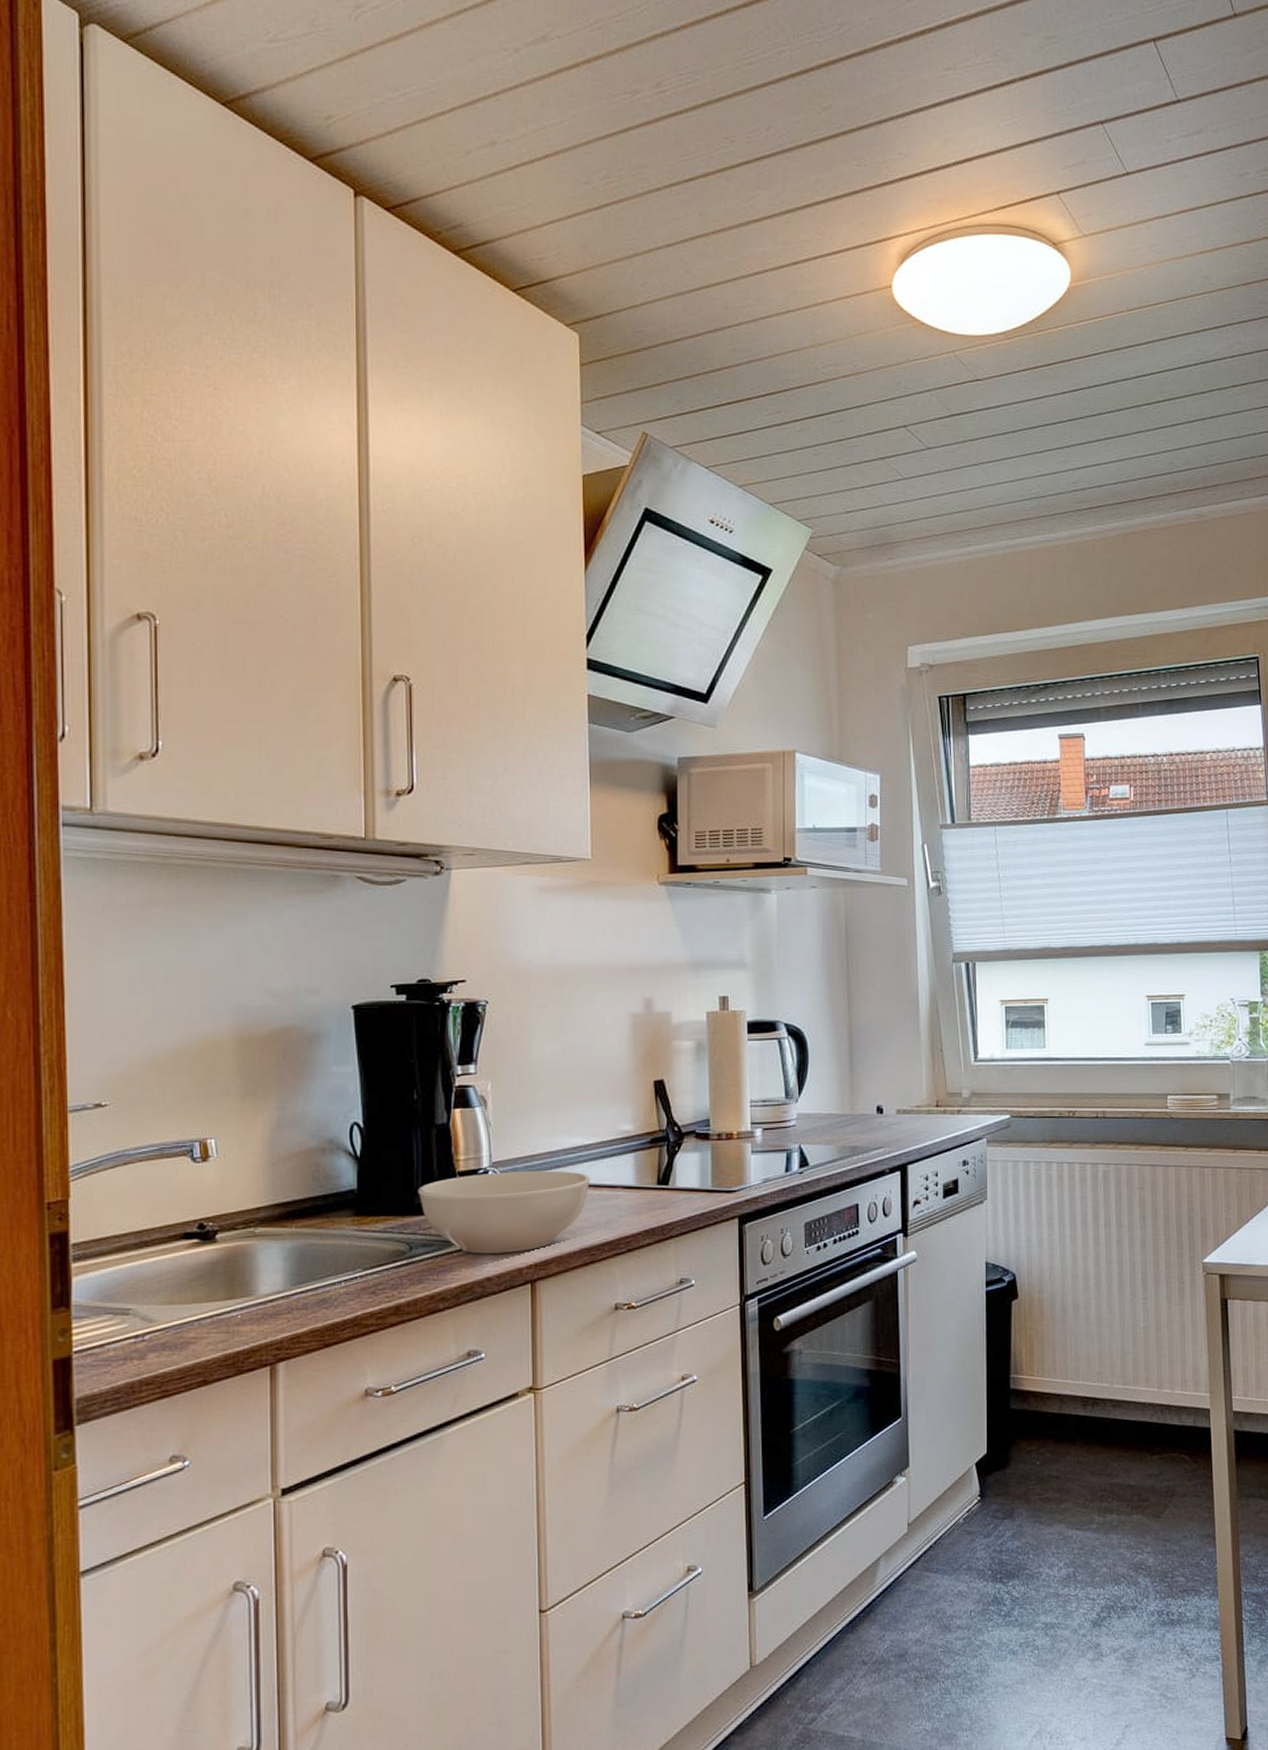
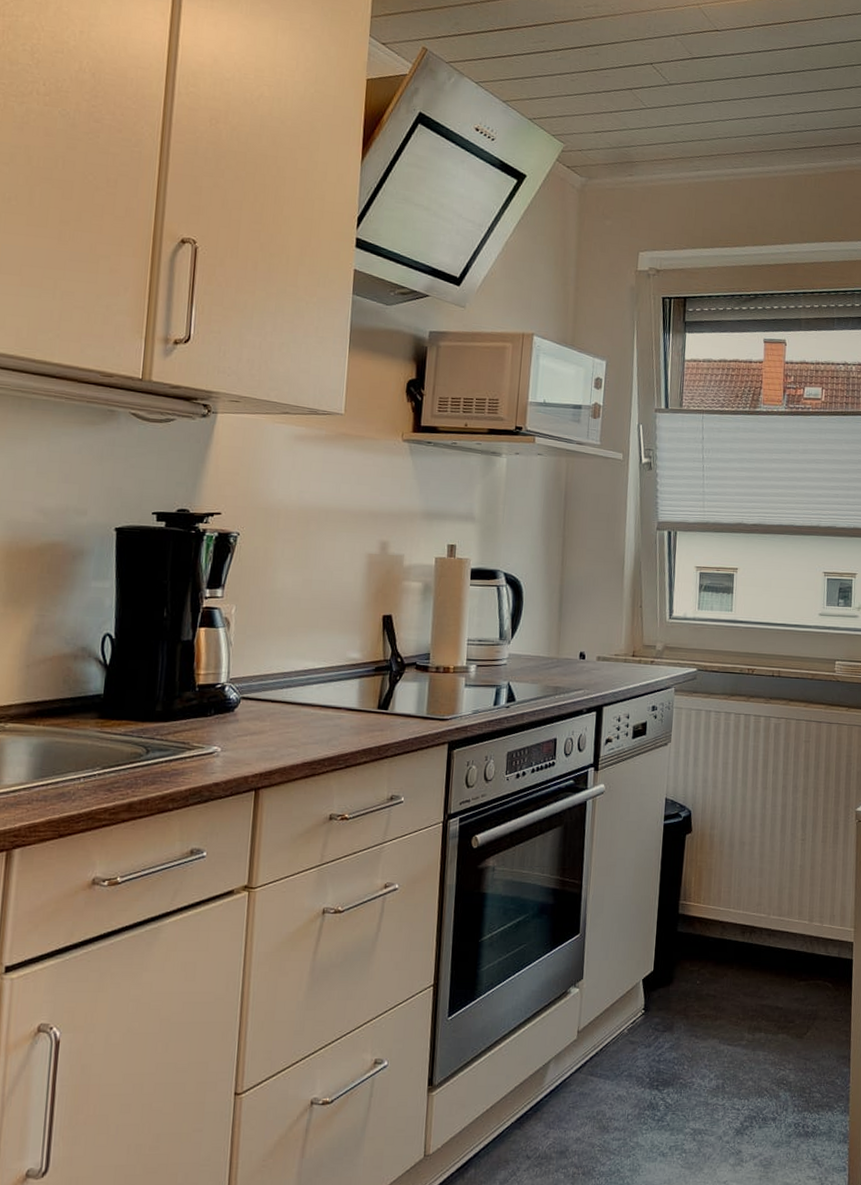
bowl: present [418,1170,590,1254] -> none [159,687,318,762]

